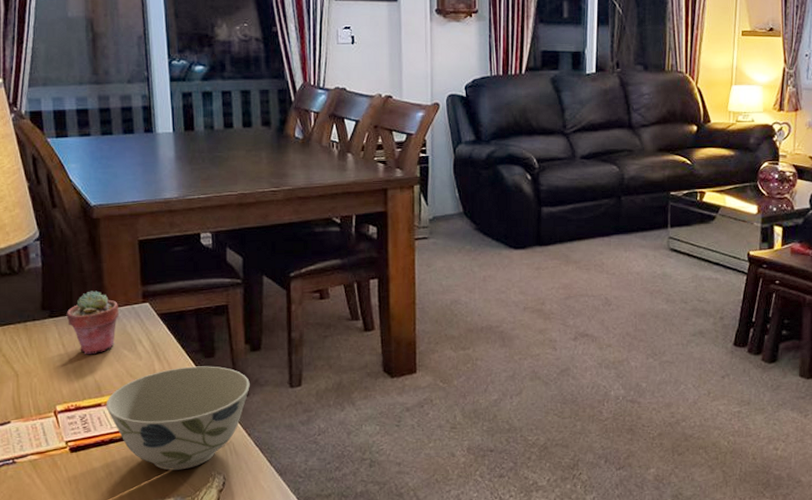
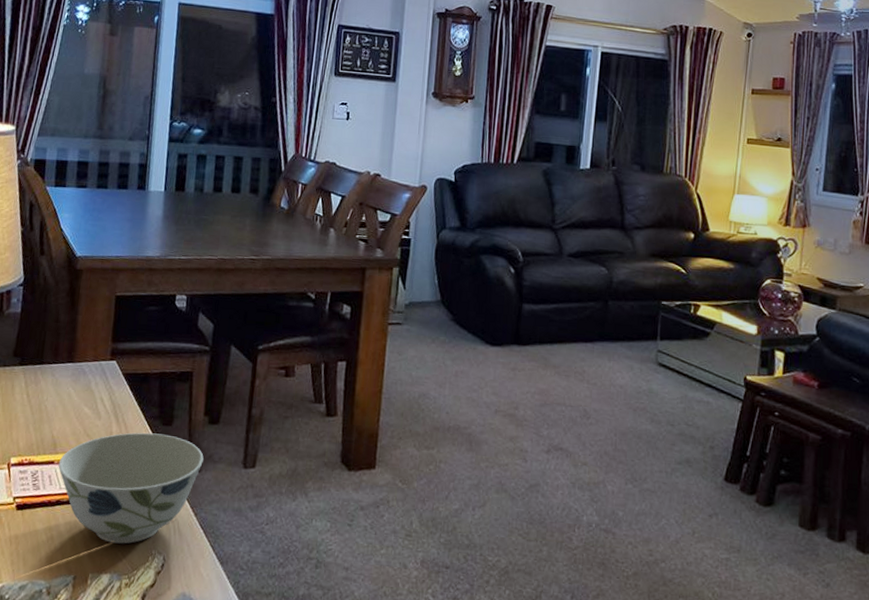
potted succulent: present [66,291,120,355] -> none [35,342,87,408]

